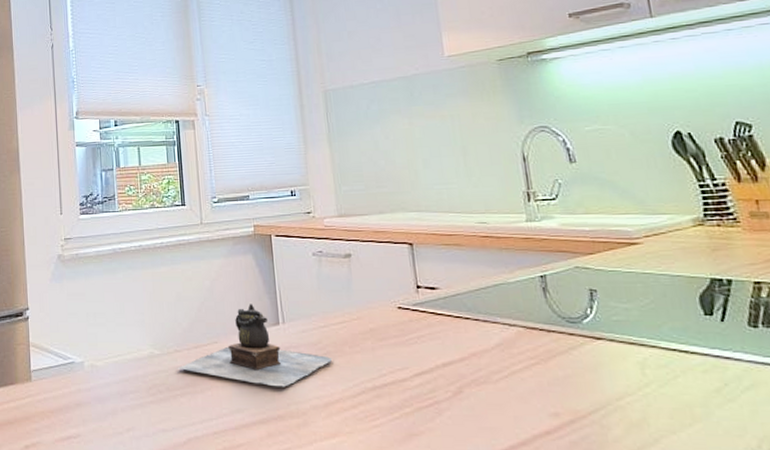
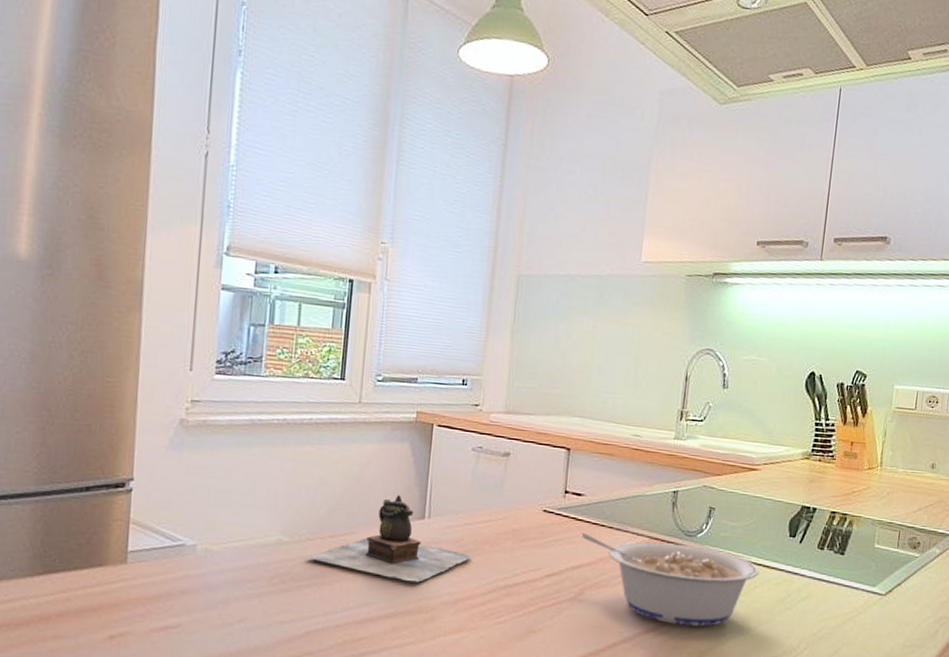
legume: none [444,328,676,425] -> present [581,533,759,627]

